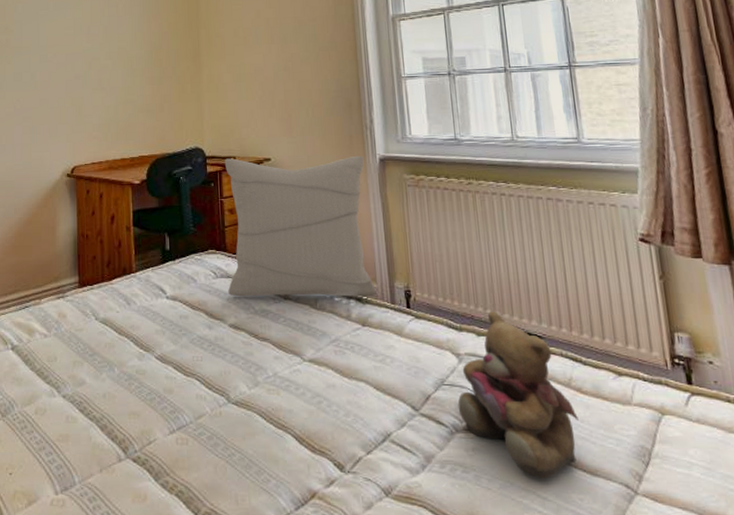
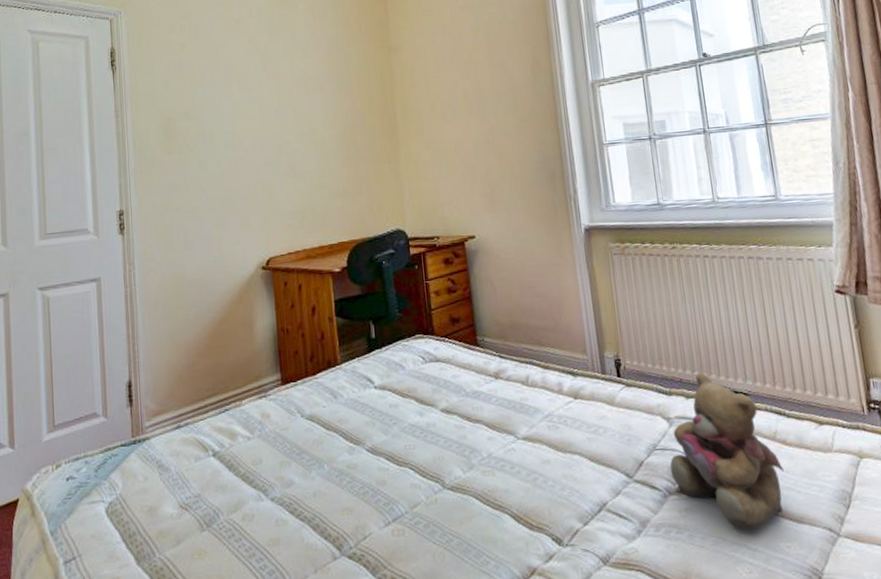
pillow: present [224,155,377,297] -> none [427,226,587,381]

